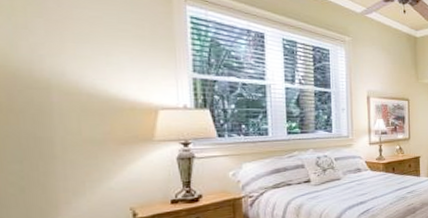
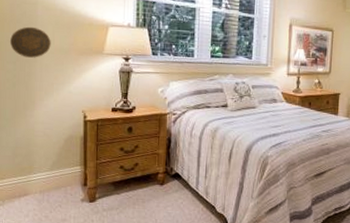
decorative plate: none [10,116,77,154] -> present [10,26,51,58]

